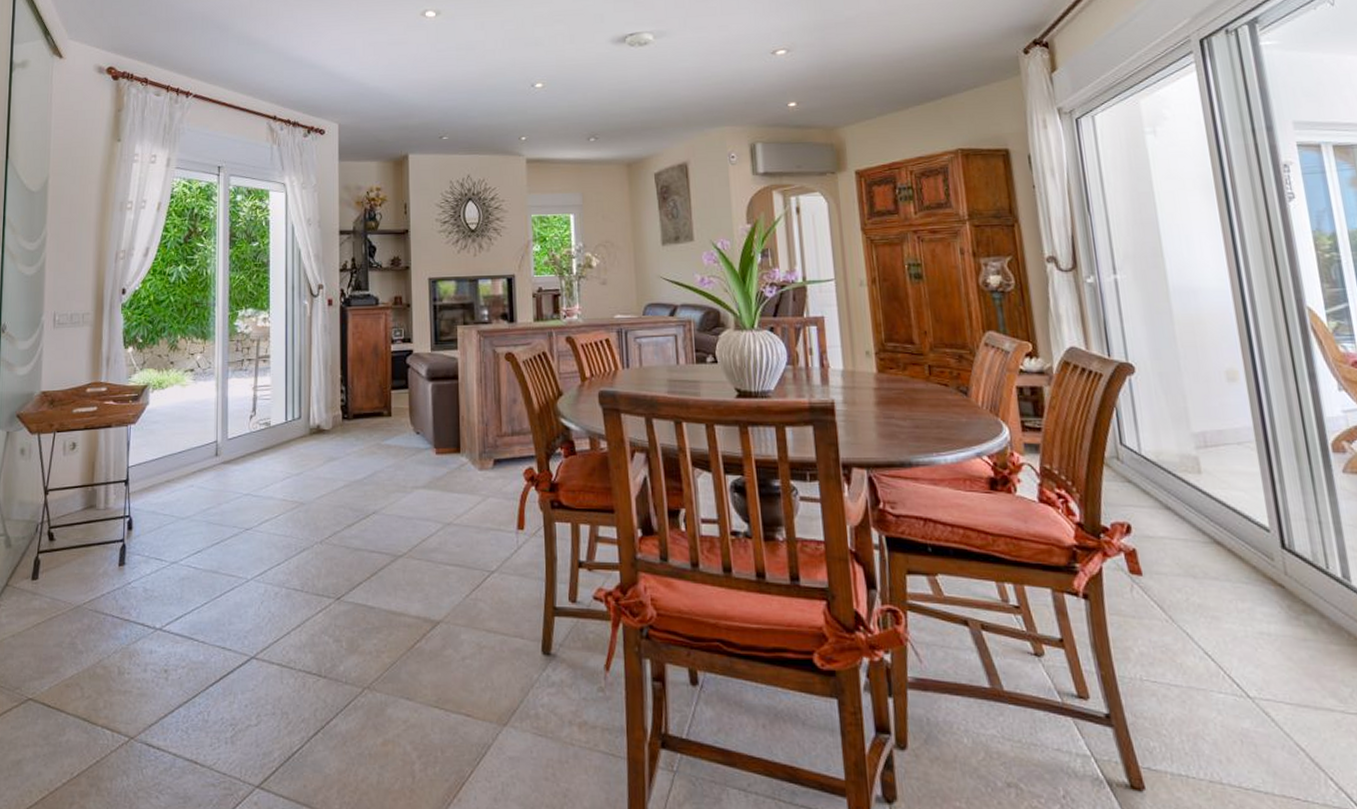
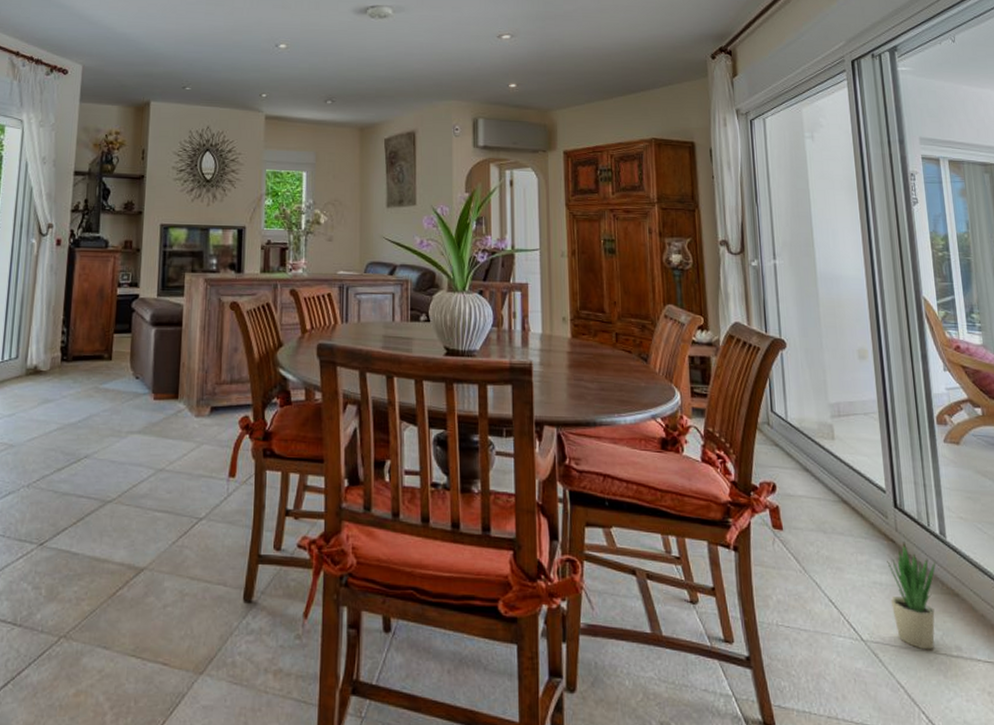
potted plant: none [1275,587,1342,709] -> present [887,542,936,650]

